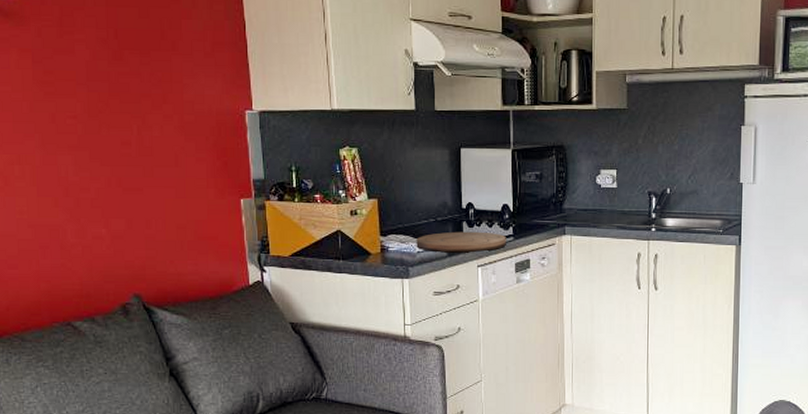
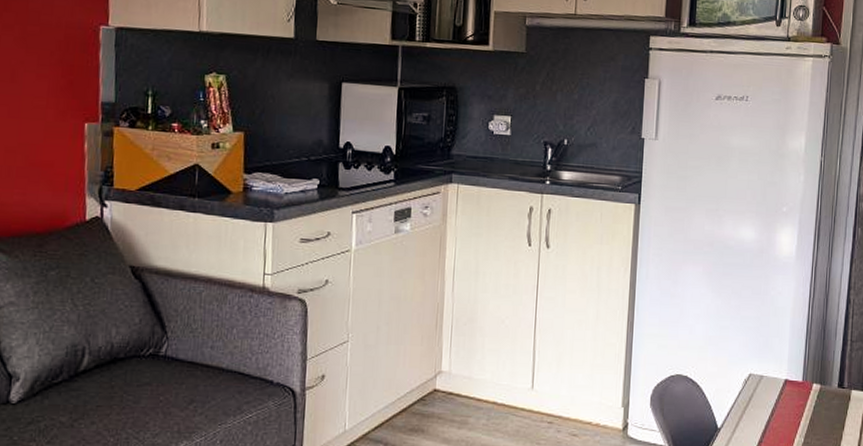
cutting board: present [416,231,506,253] -> none [284,173,386,198]

